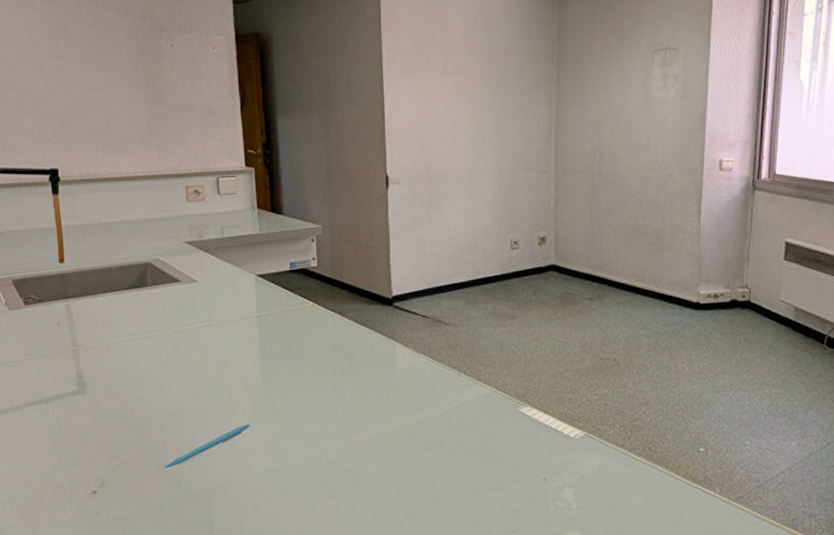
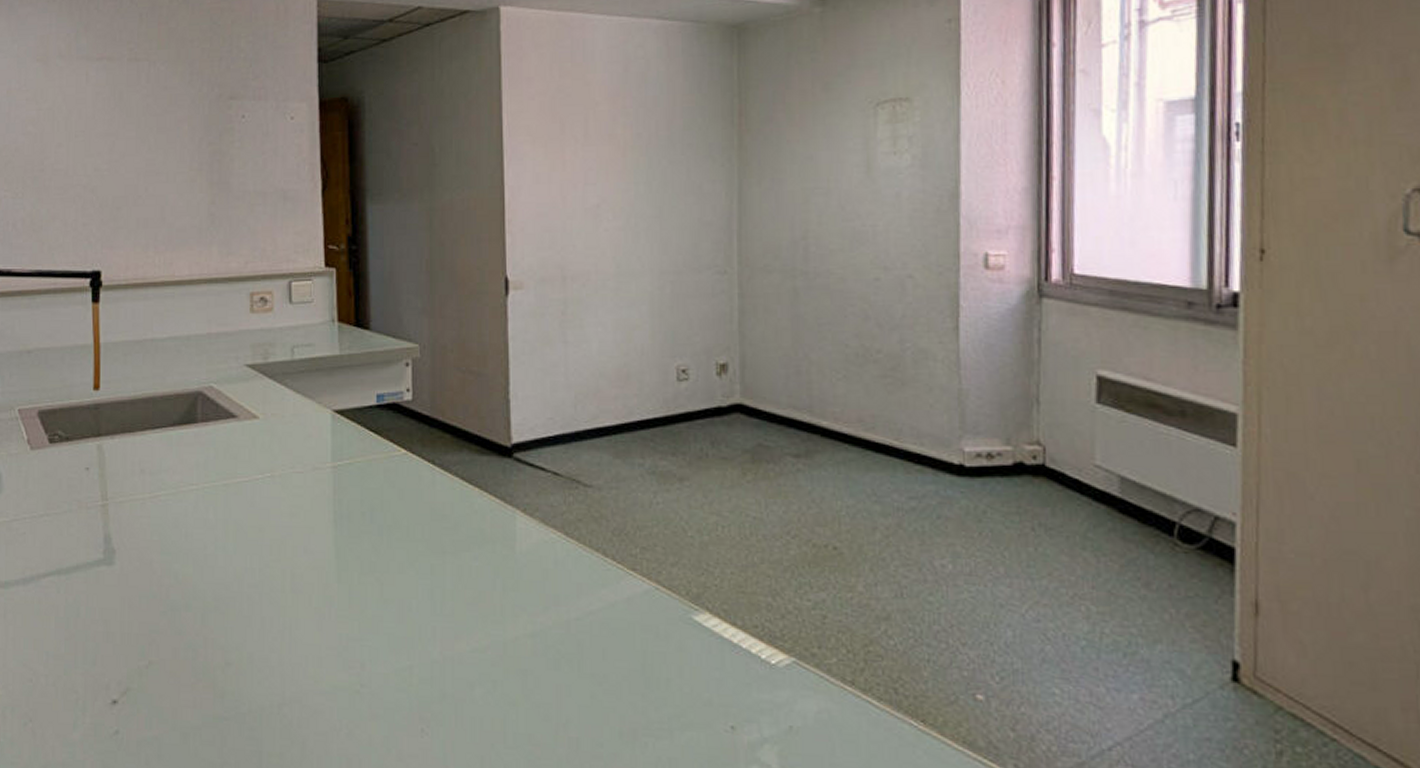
pen: present [163,424,250,469] -> none [202,617,317,675]

